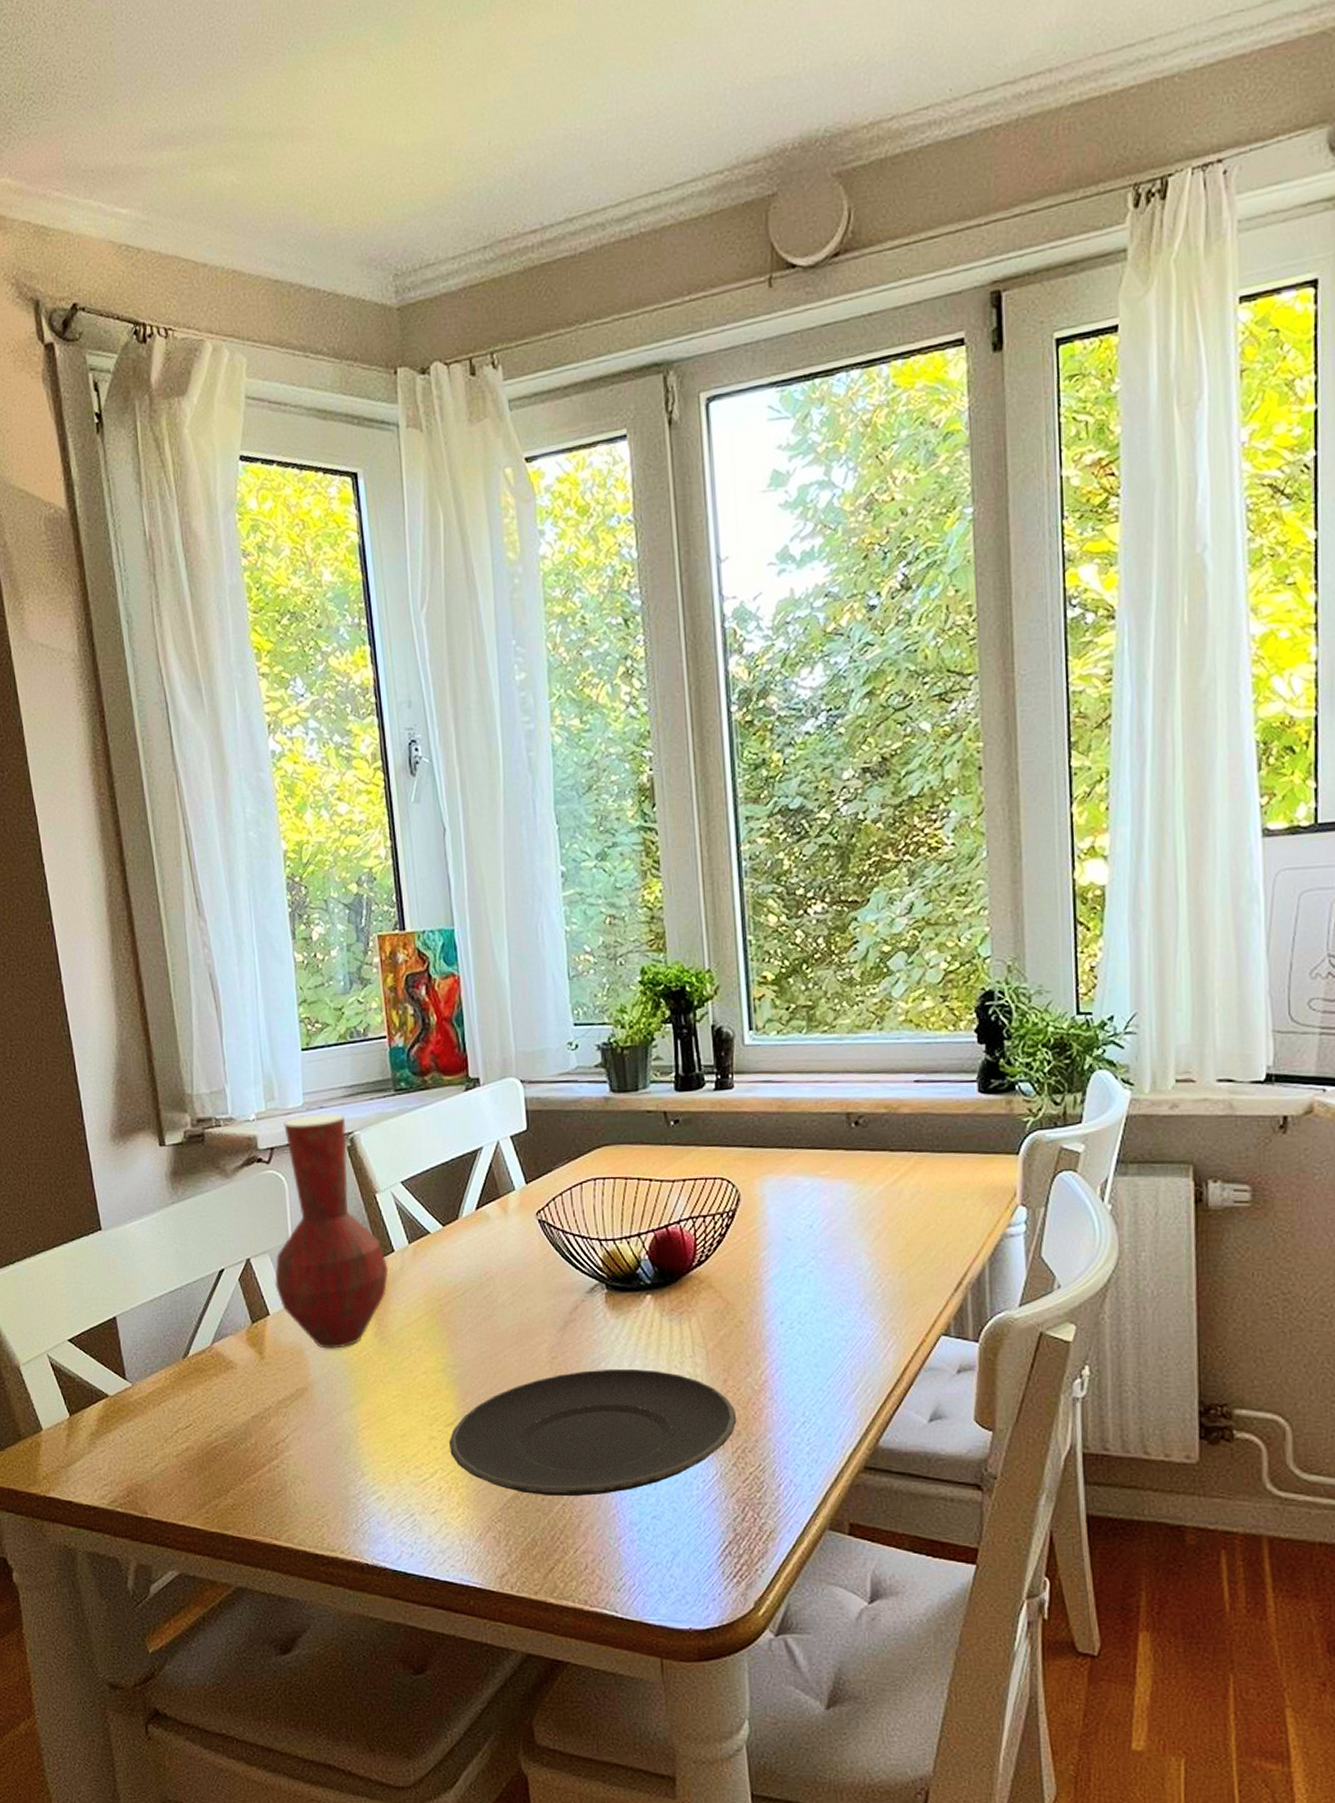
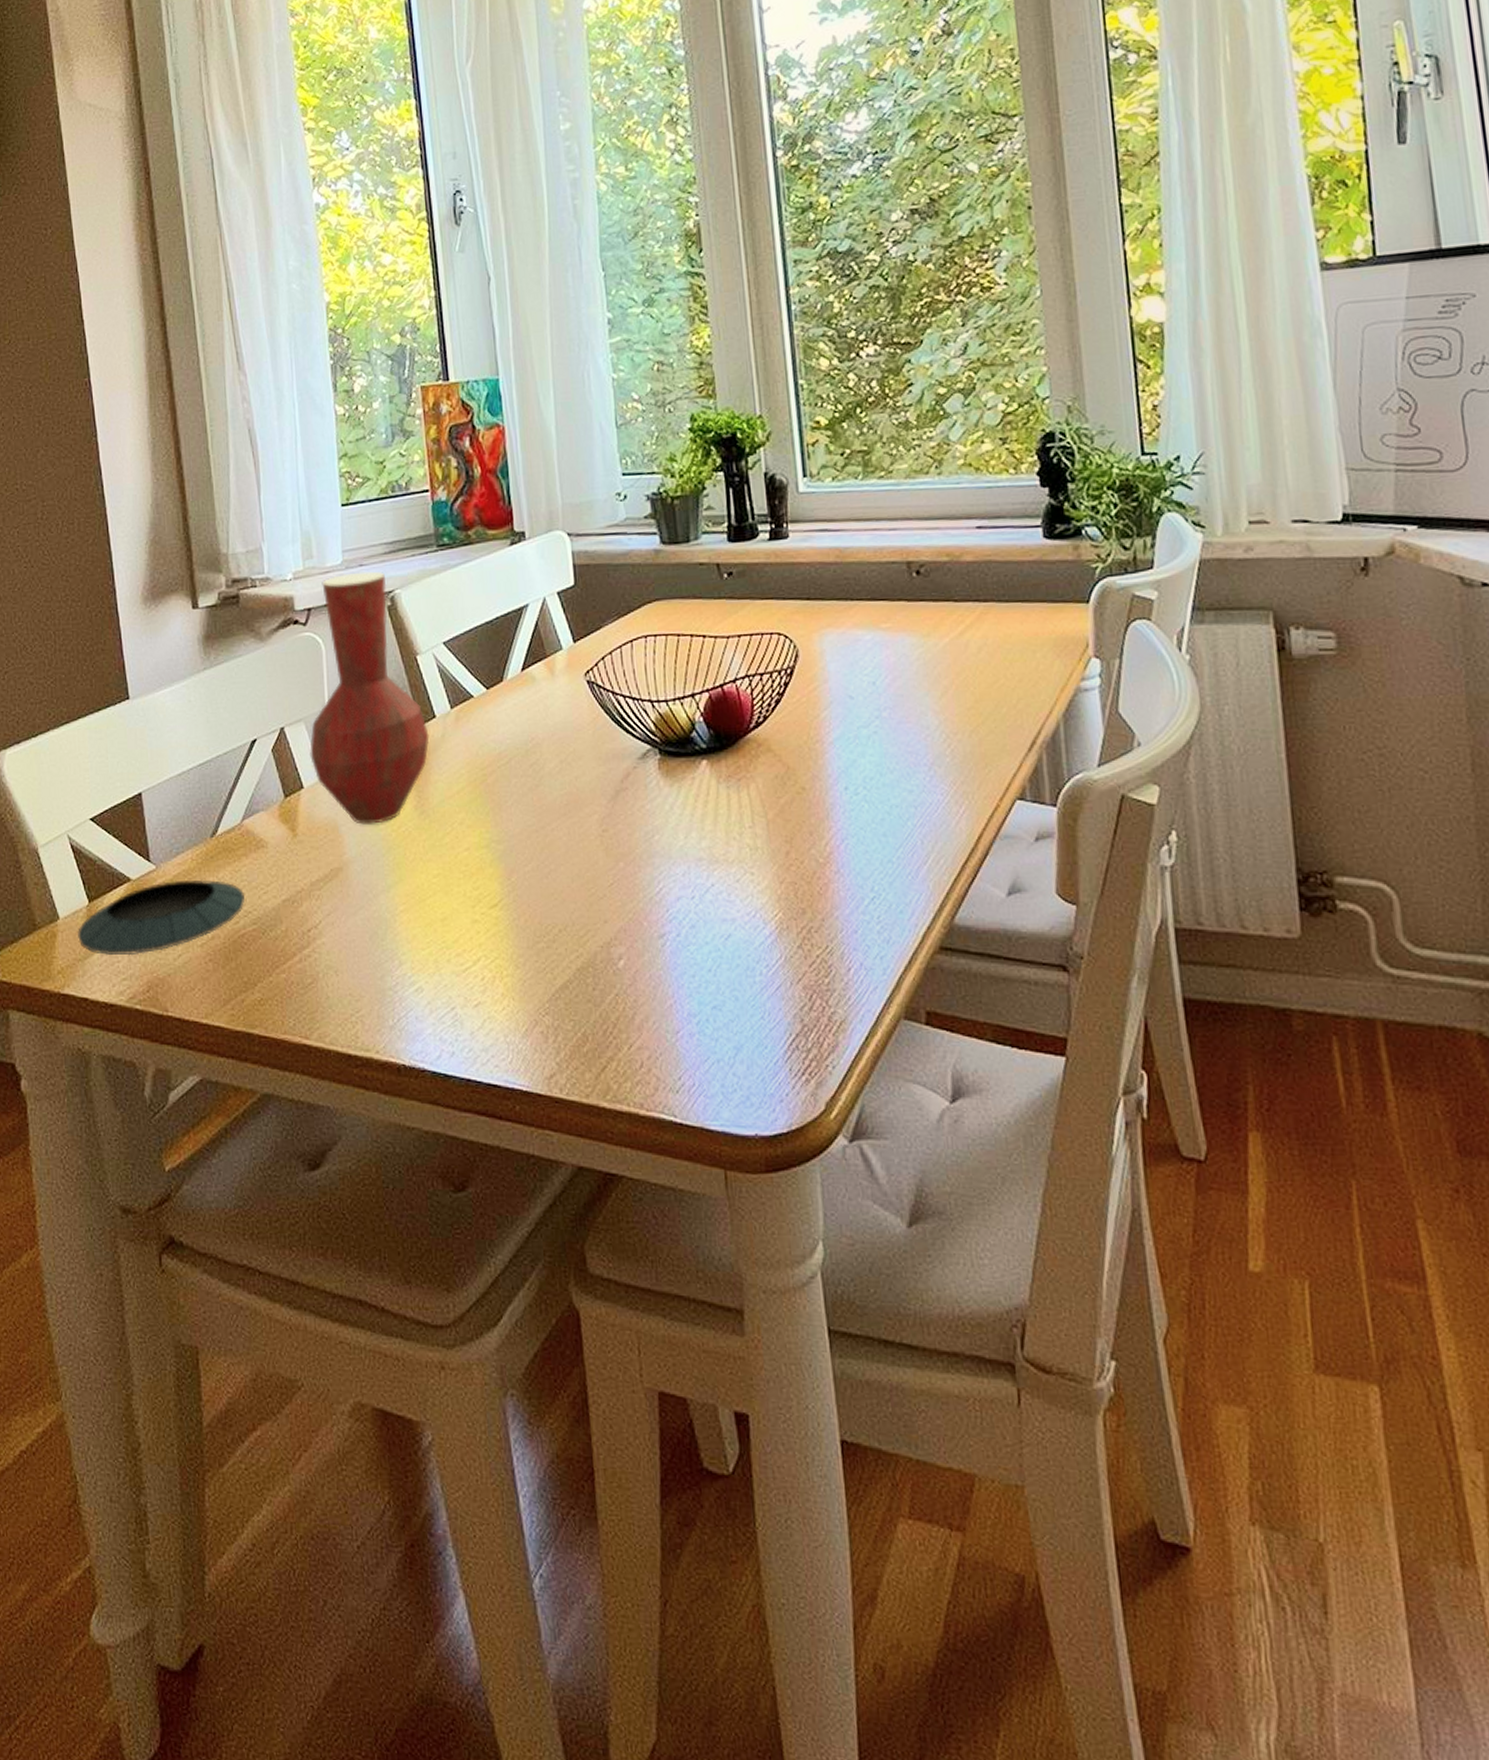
saucer: none [59,1396,216,1464] -> present [77,879,245,956]
plate: present [449,1368,737,1496] -> none [493,841,801,984]

